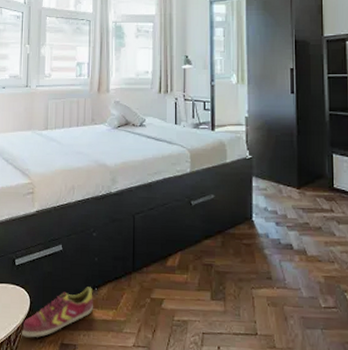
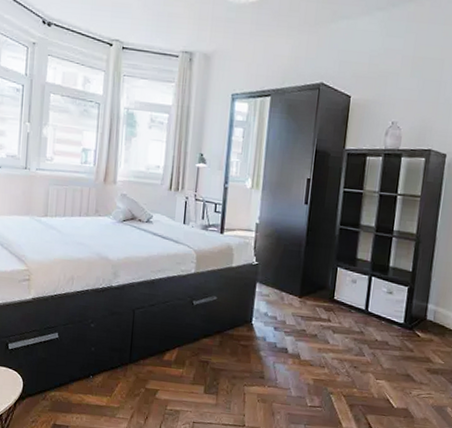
shoe: present [20,287,93,338] -> none [12,374,88,418]

